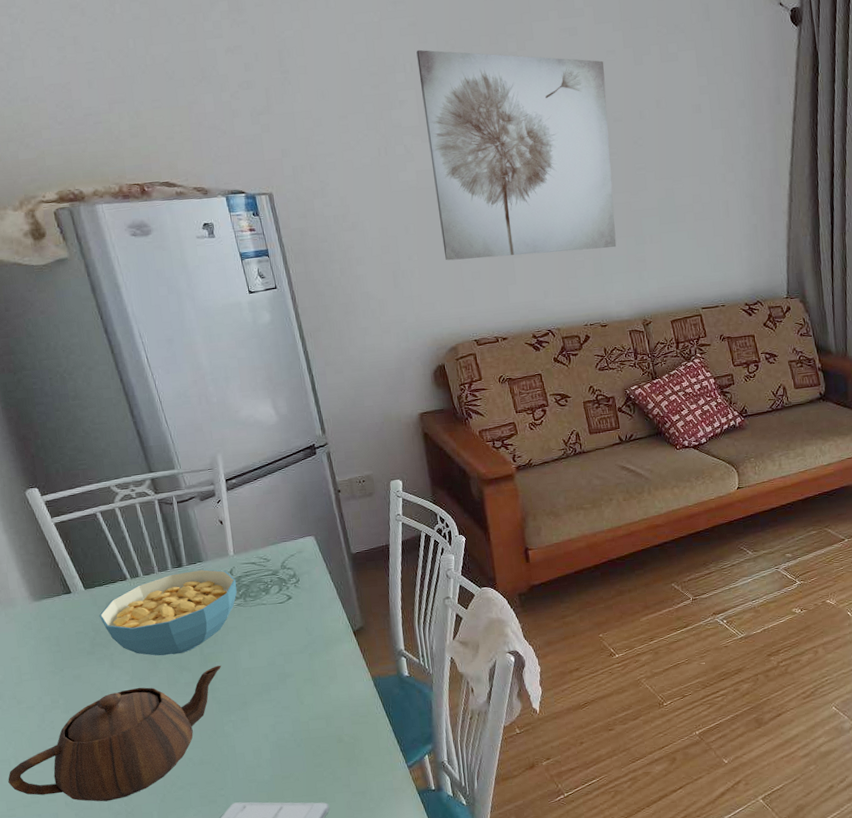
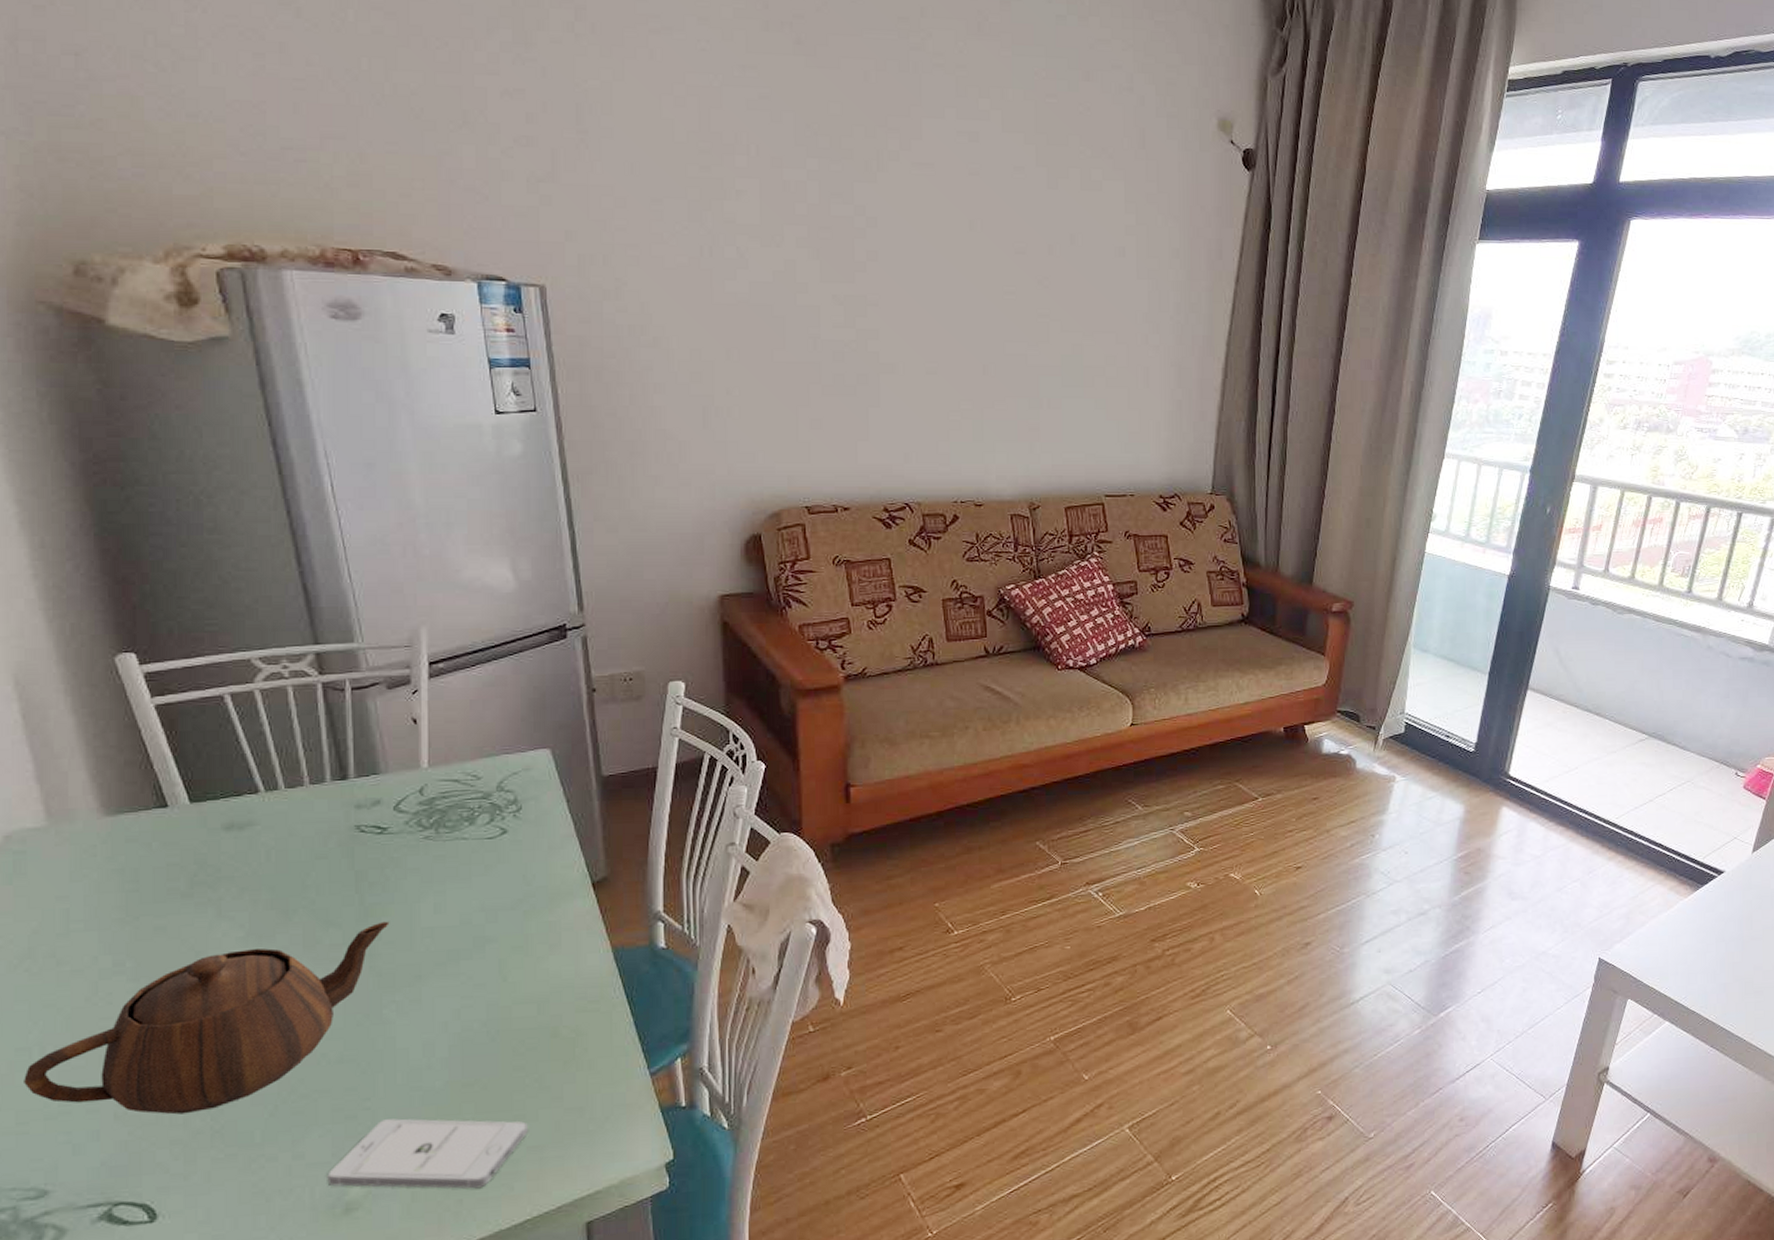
cereal bowl: present [99,569,237,656] -> none [207,784,427,905]
wall art: present [416,49,617,261] -> none [766,130,1009,409]

